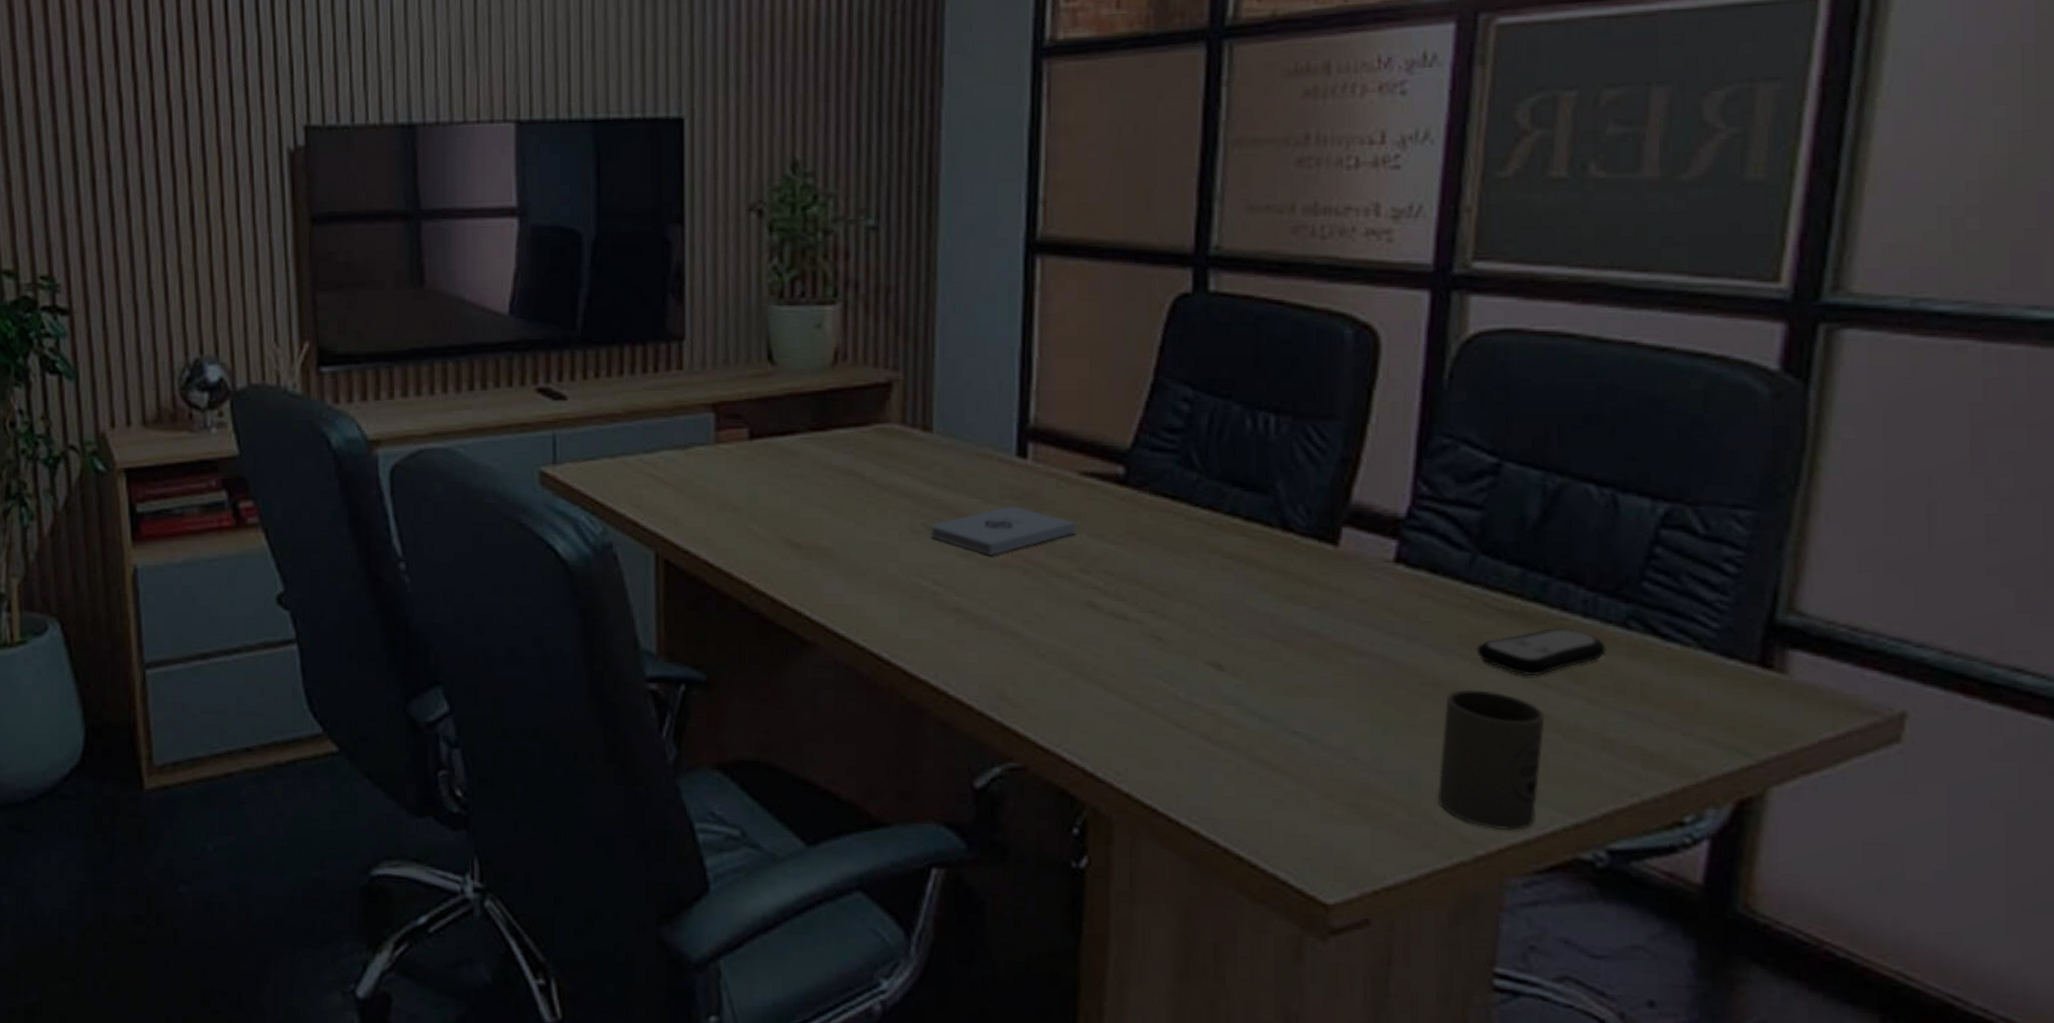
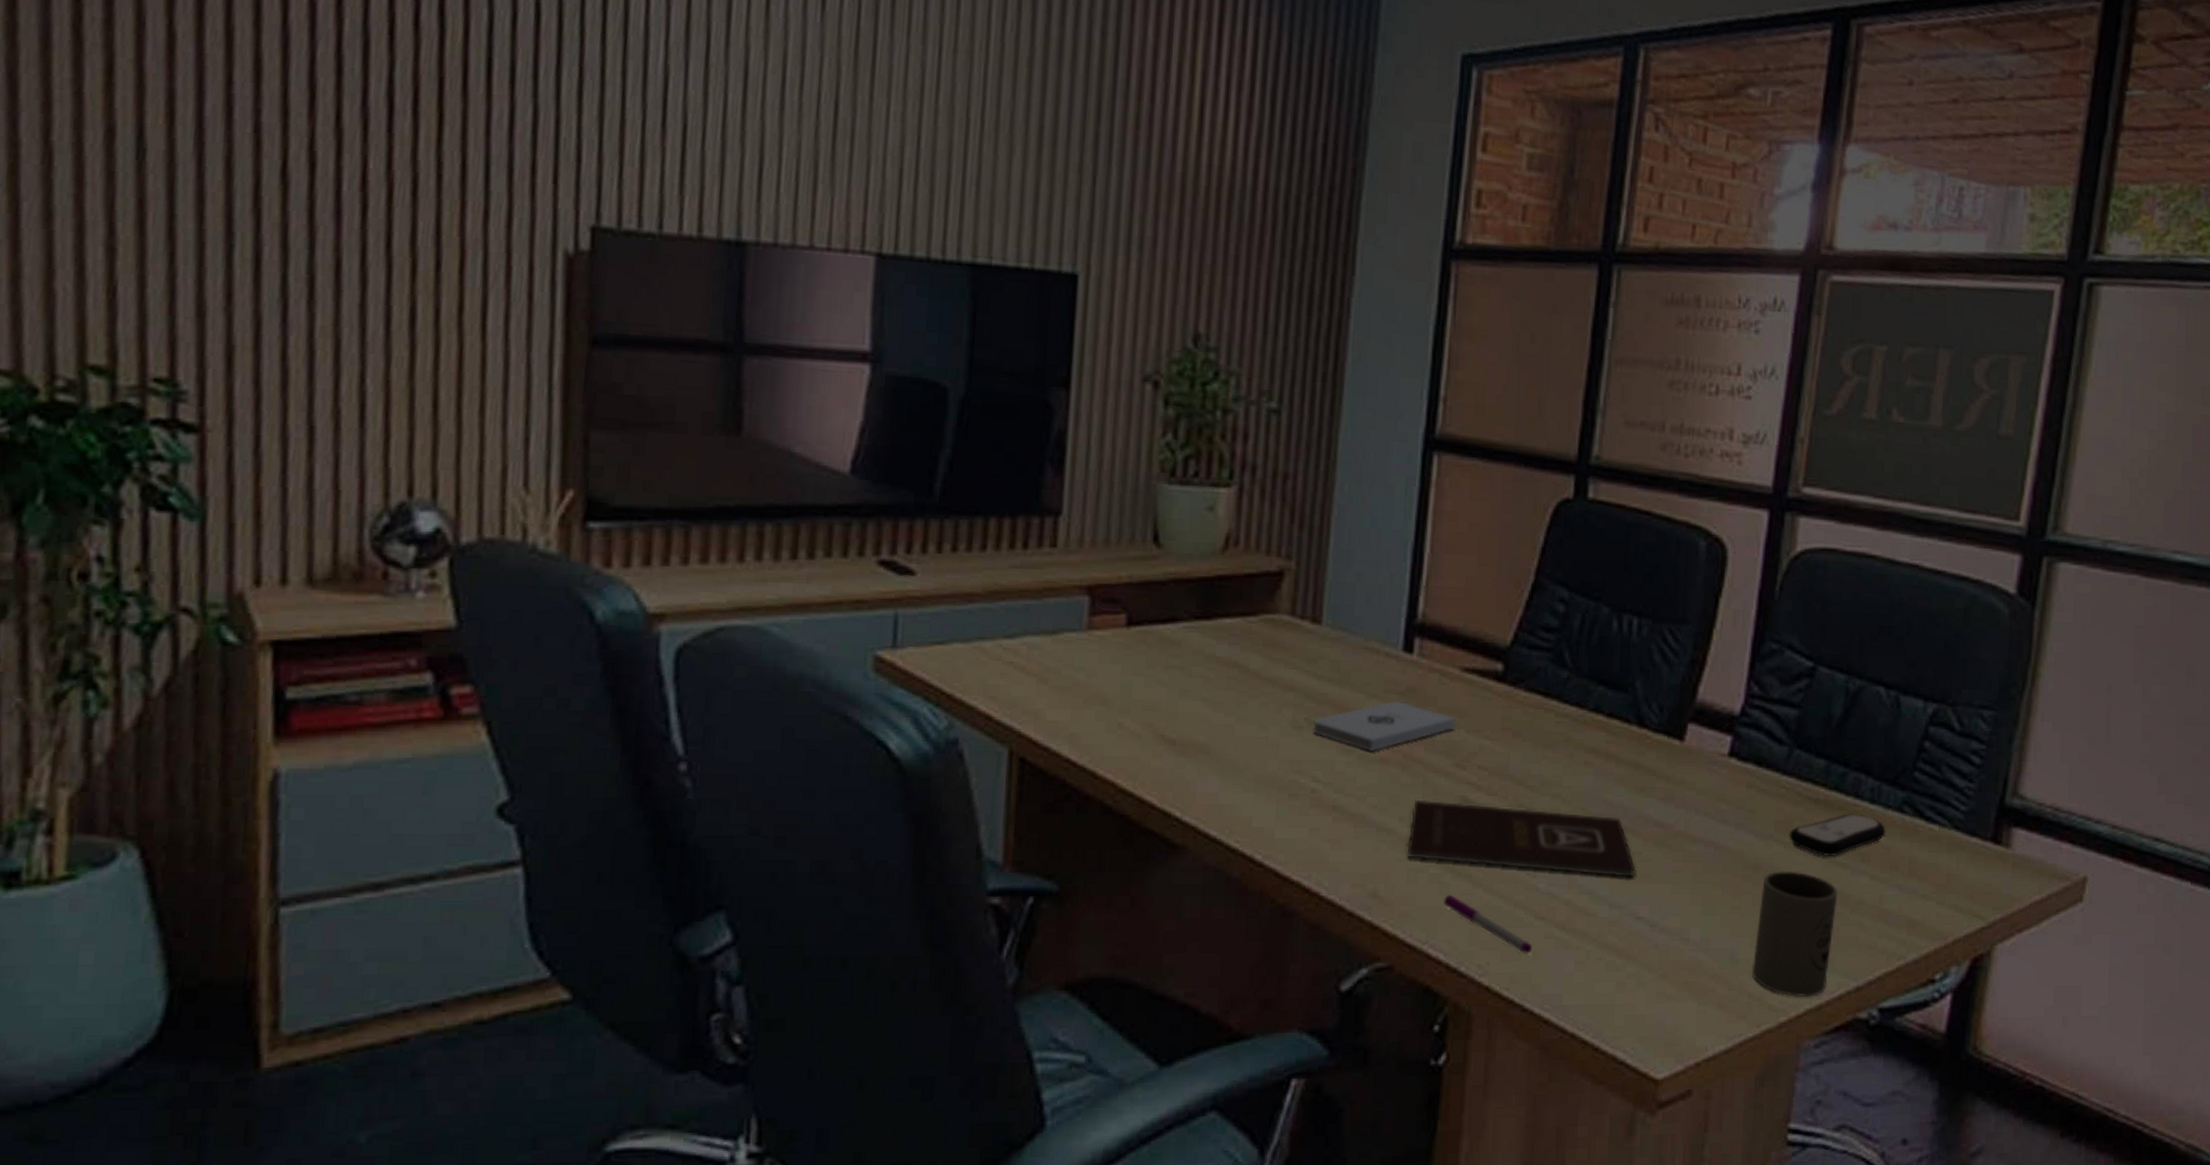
book: none [1033,603,1289,690] -> present [1406,799,1636,877]
pen: none [1075,698,1175,764] -> present [1444,894,1533,954]

